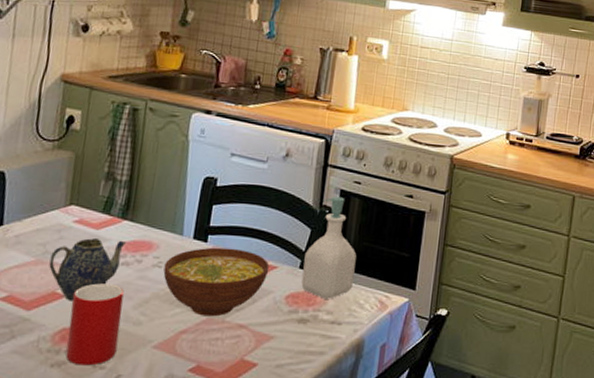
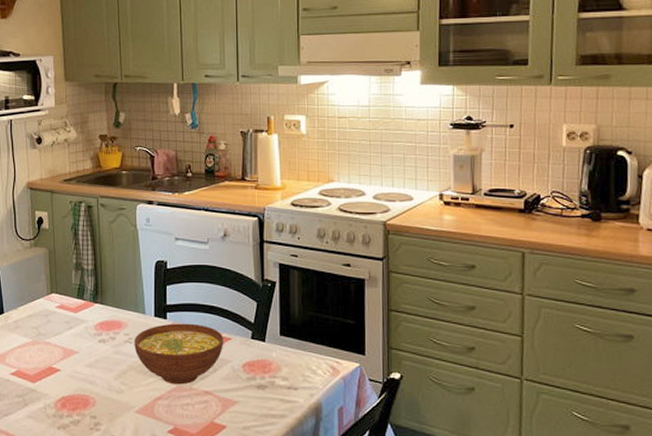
teapot: present [49,237,127,302] -> none [43,319,101,374]
cup: present [65,283,124,366] -> none [65,358,107,428]
soap bottle: present [301,196,357,299] -> none [255,270,303,366]

